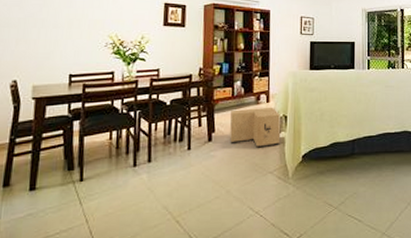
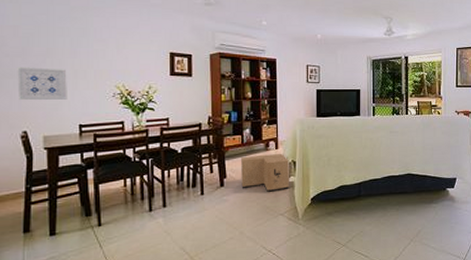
wall art: none [12,16,62,50] -> present [17,67,67,101]

